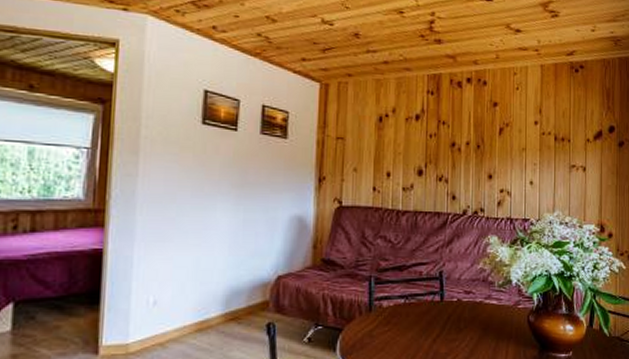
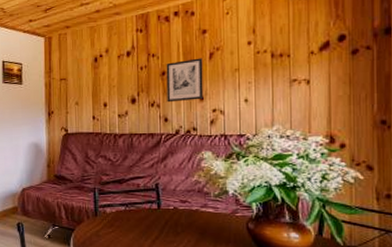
wall art: none [455,132,493,178] -> present [166,58,204,103]

